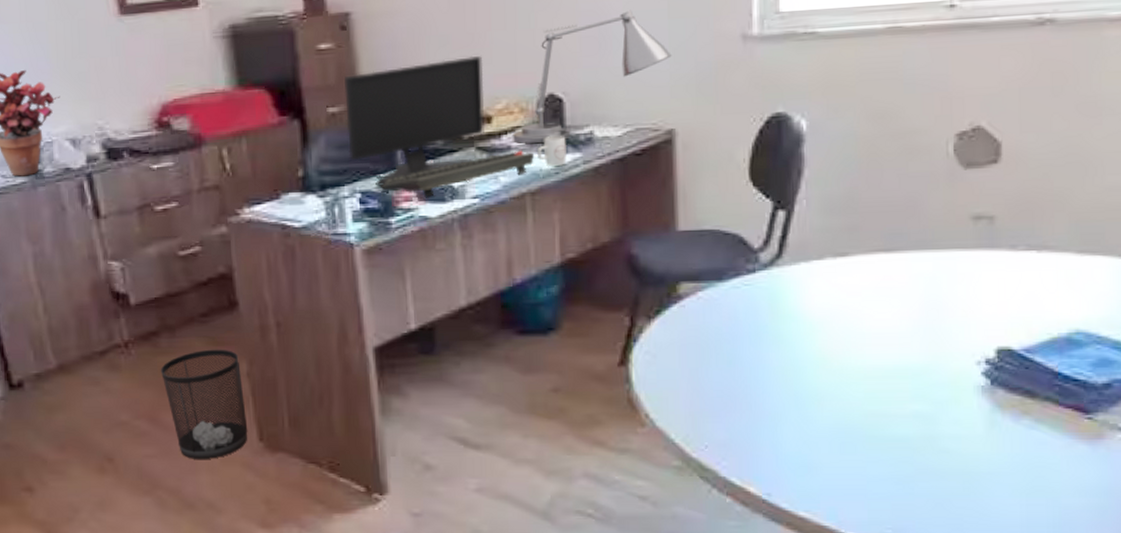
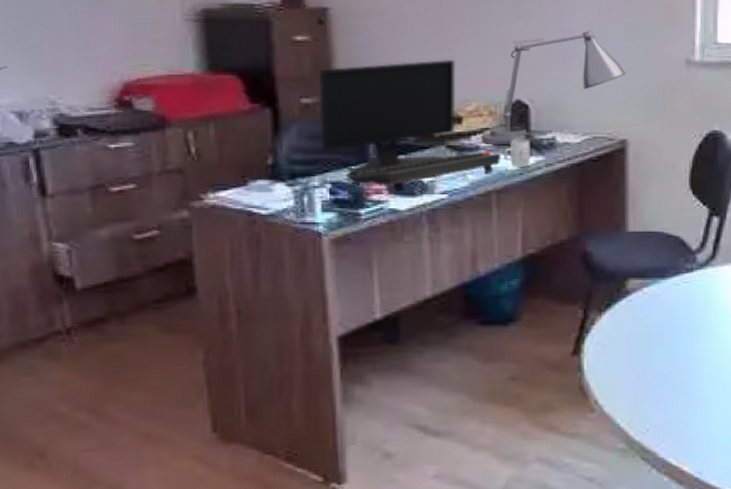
waste bin: present [160,349,248,459] -> none [106,336,201,452]

